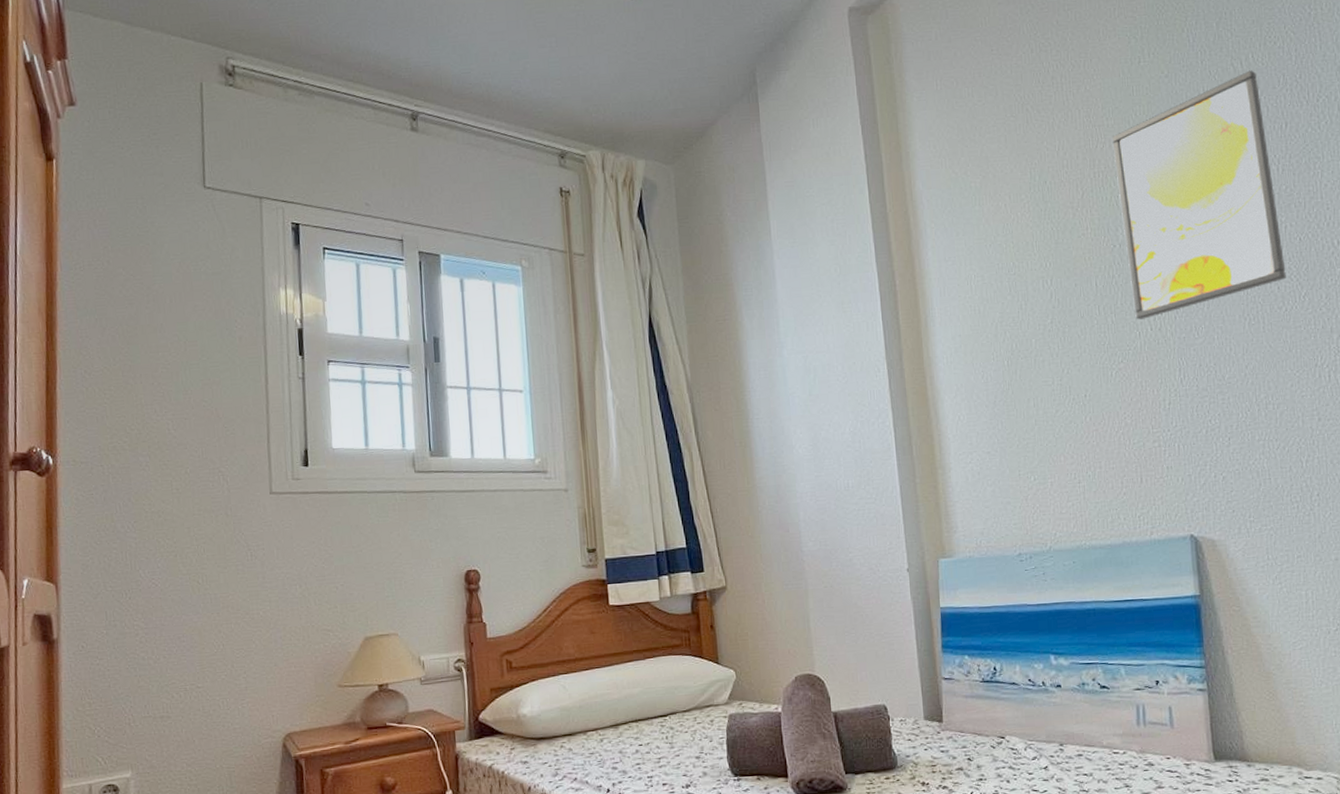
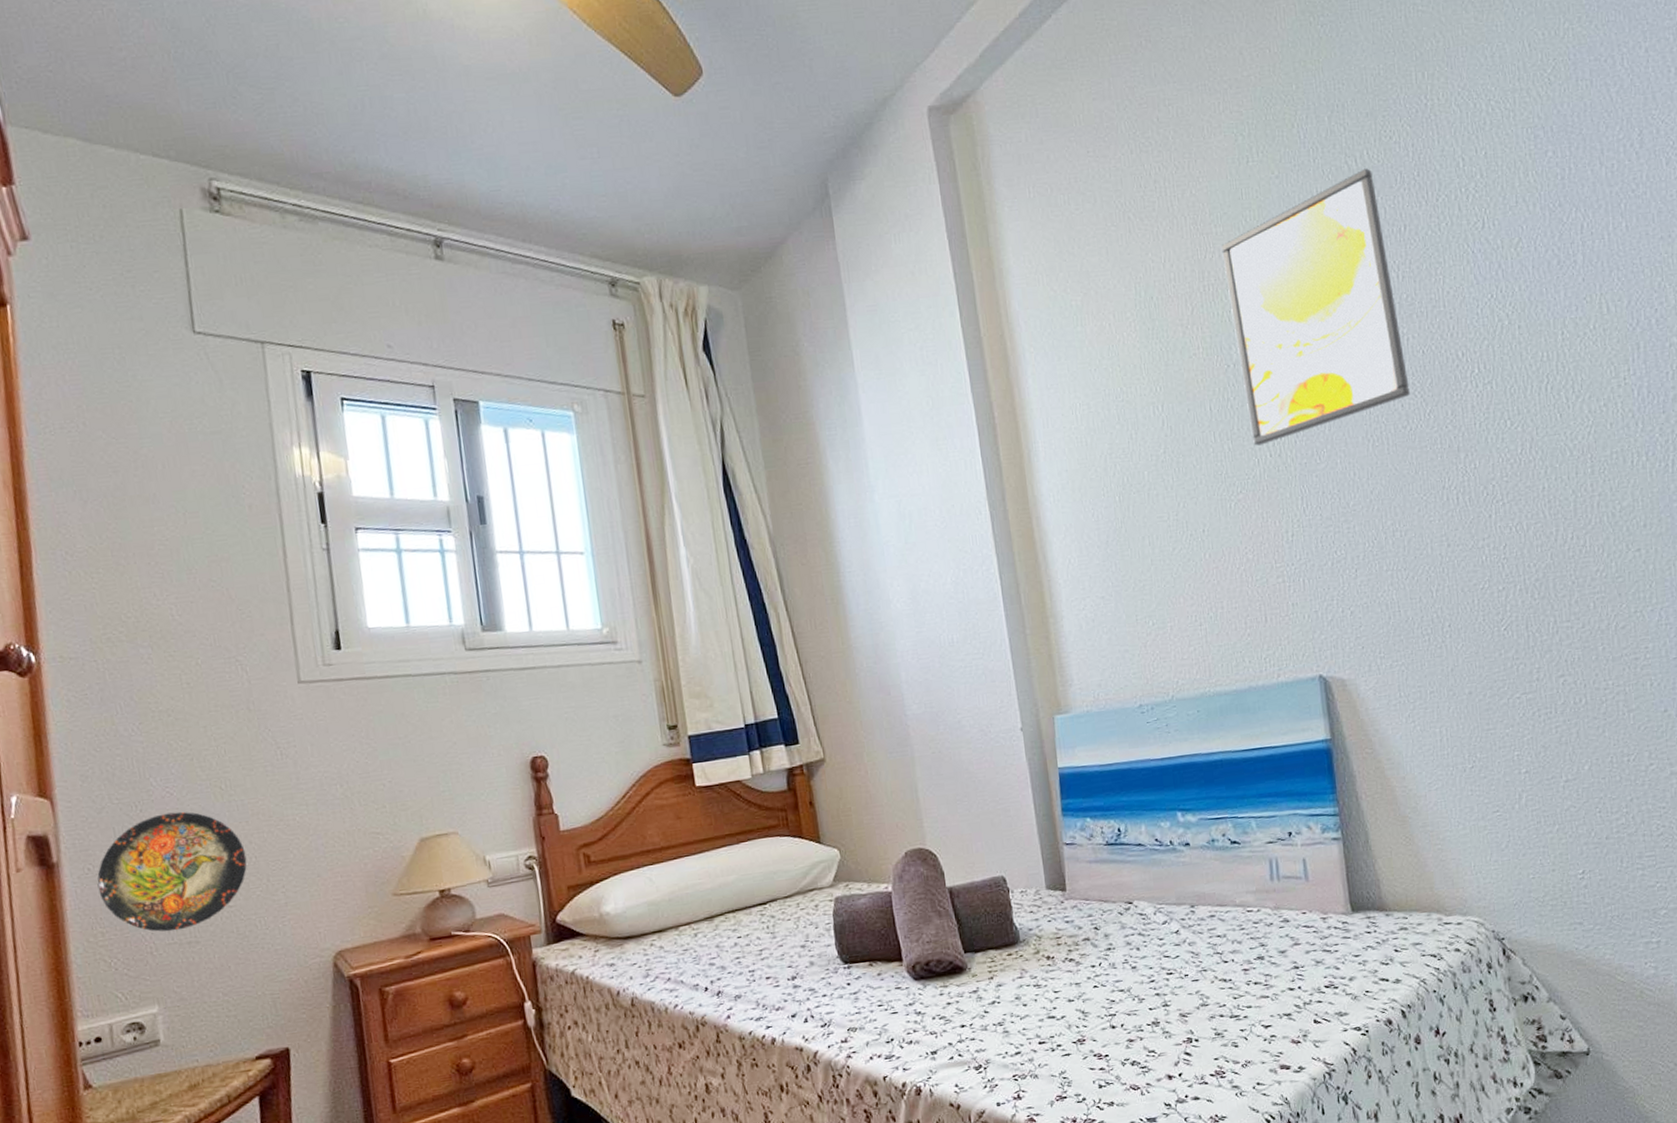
decorative plate: none [89,601,216,706] -> present [97,811,247,932]

